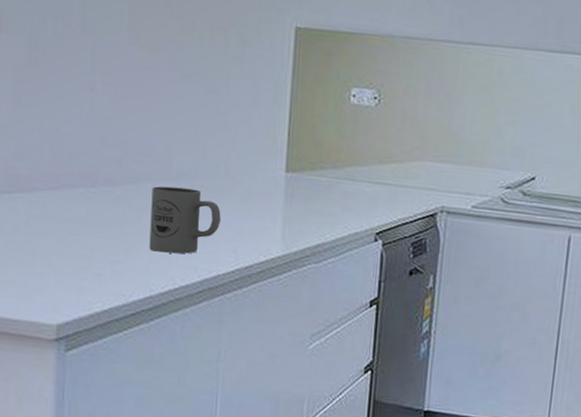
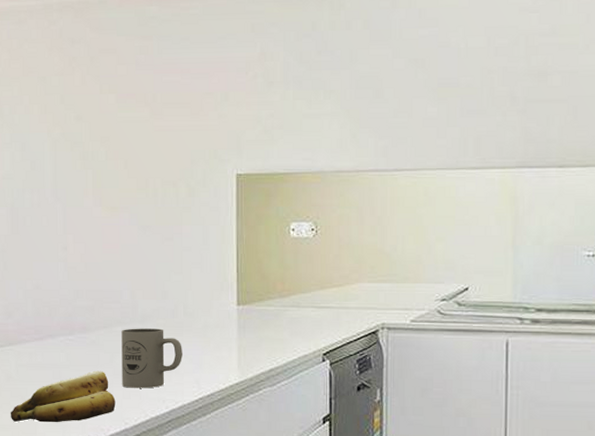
banana: none [16,229,141,284] -> present [10,370,116,423]

